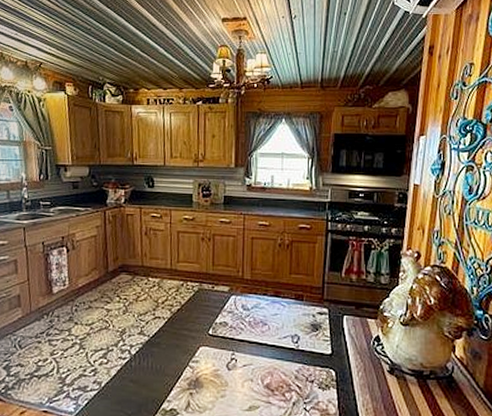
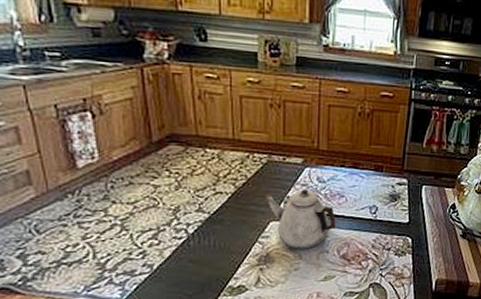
teapot: none [196,316,260,376] -> present [266,189,336,249]

